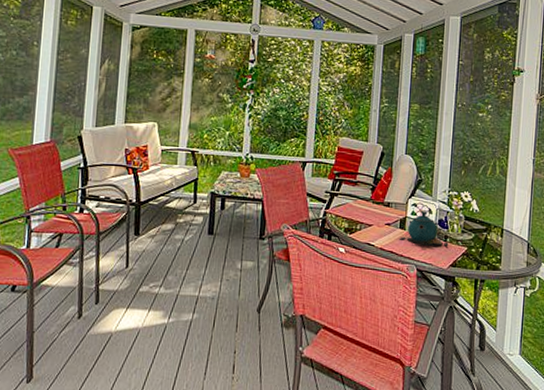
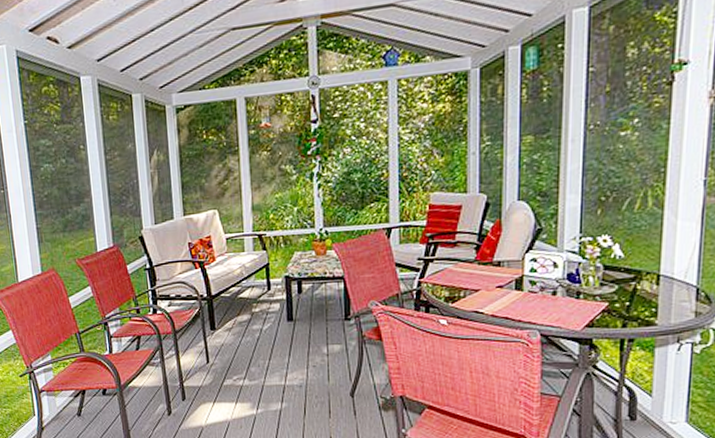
teapot: present [400,211,449,247] -> none [516,266,583,307]

